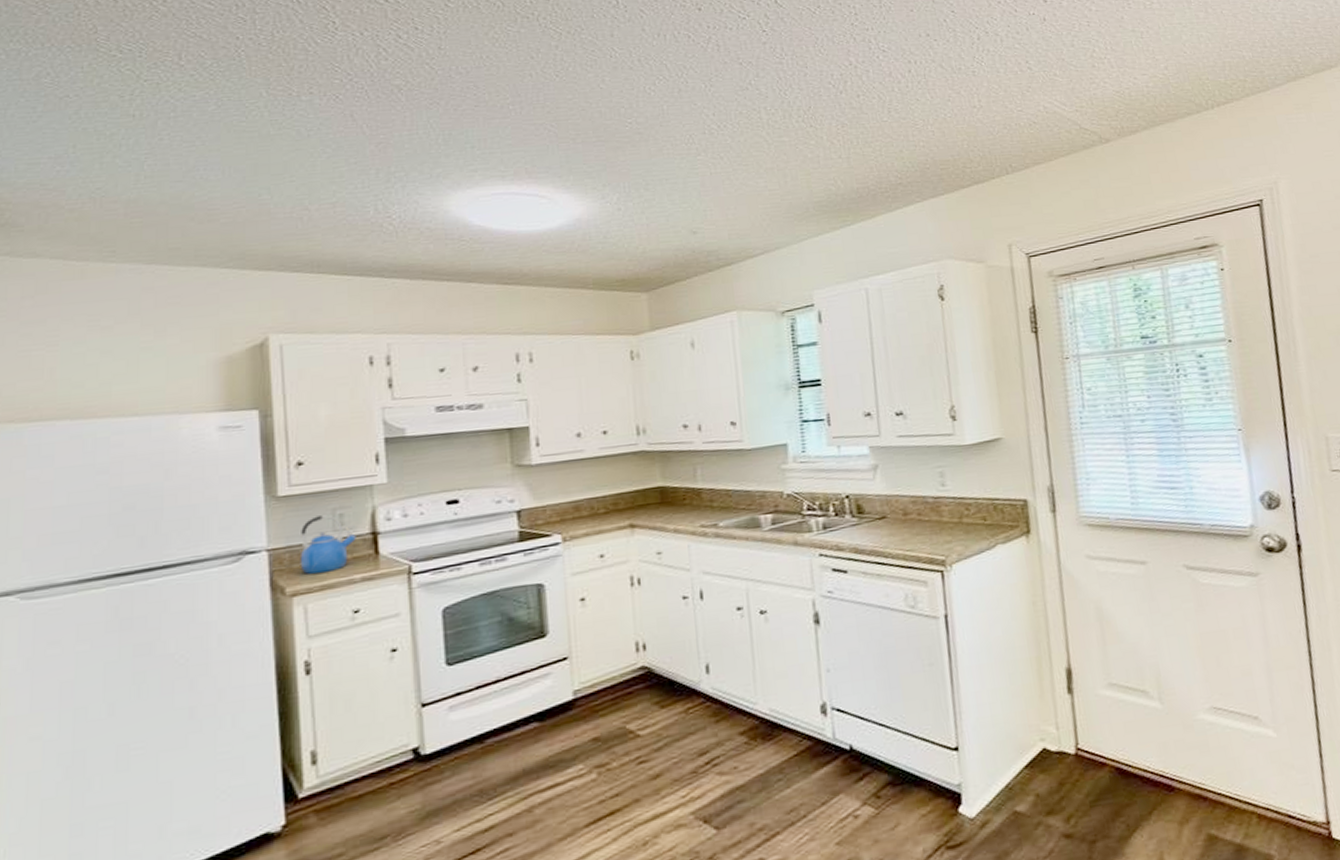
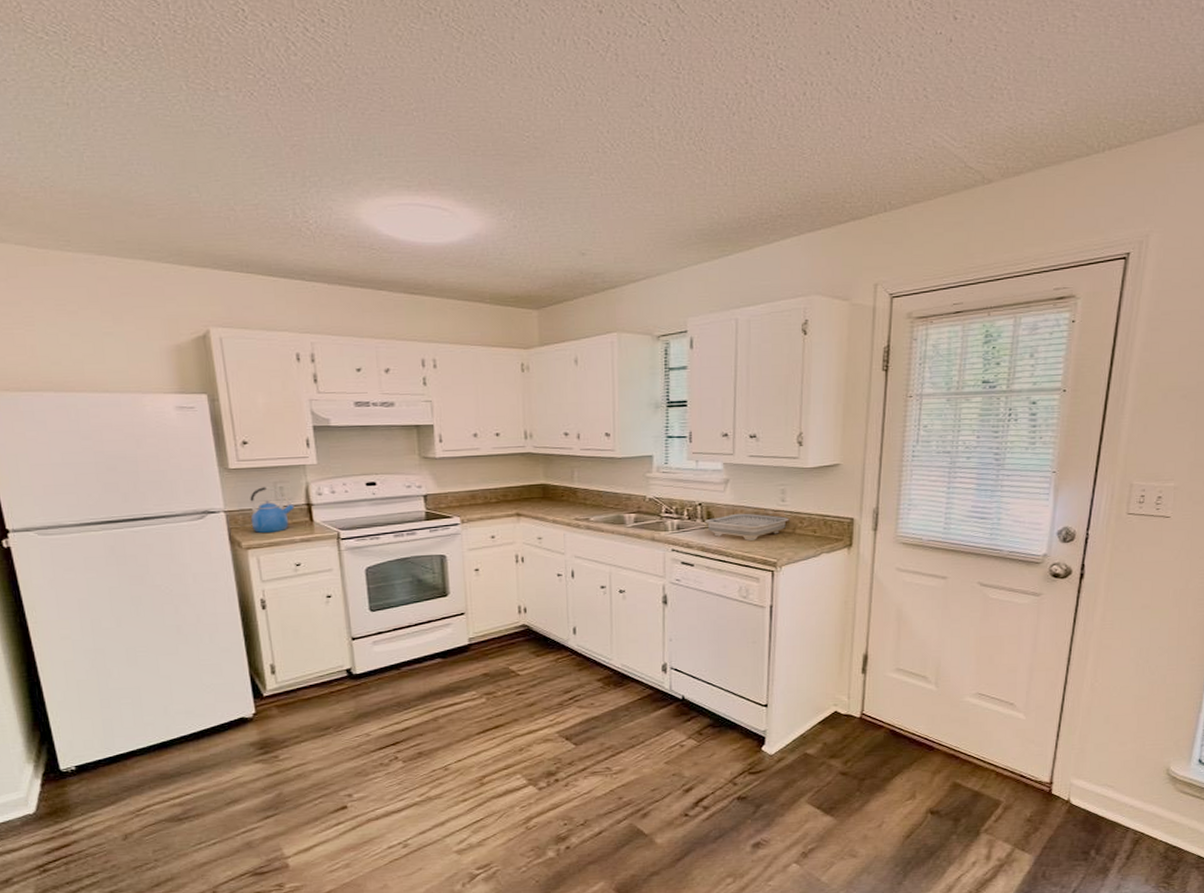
dish rack: none [854,503,953,537] -> present [704,513,789,542]

